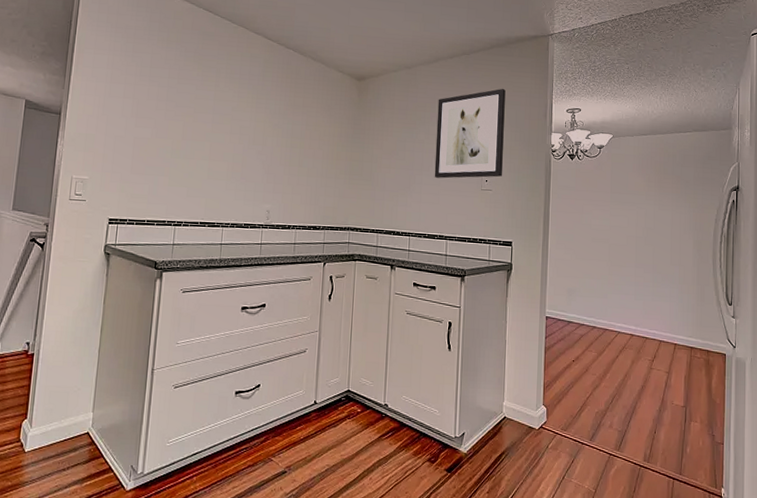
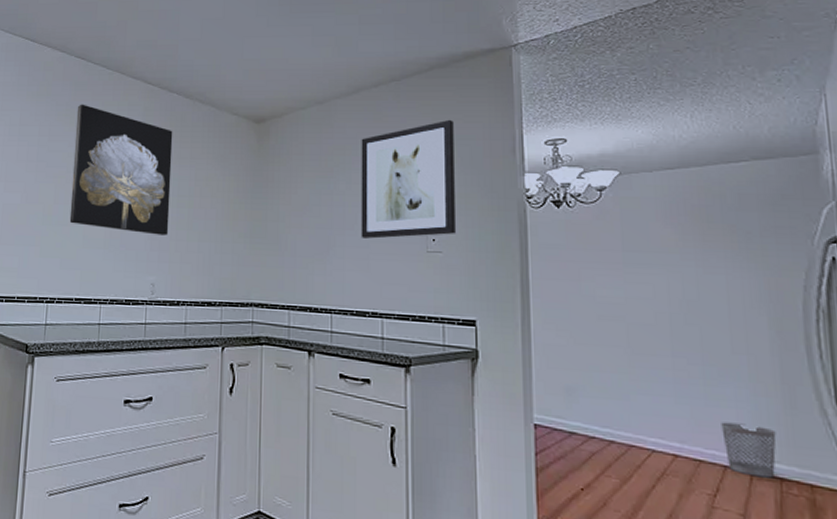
wall art: none [196,52,289,171] -> present [69,104,173,235]
wastebasket: none [660,311,691,347] -> present [721,422,777,478]

